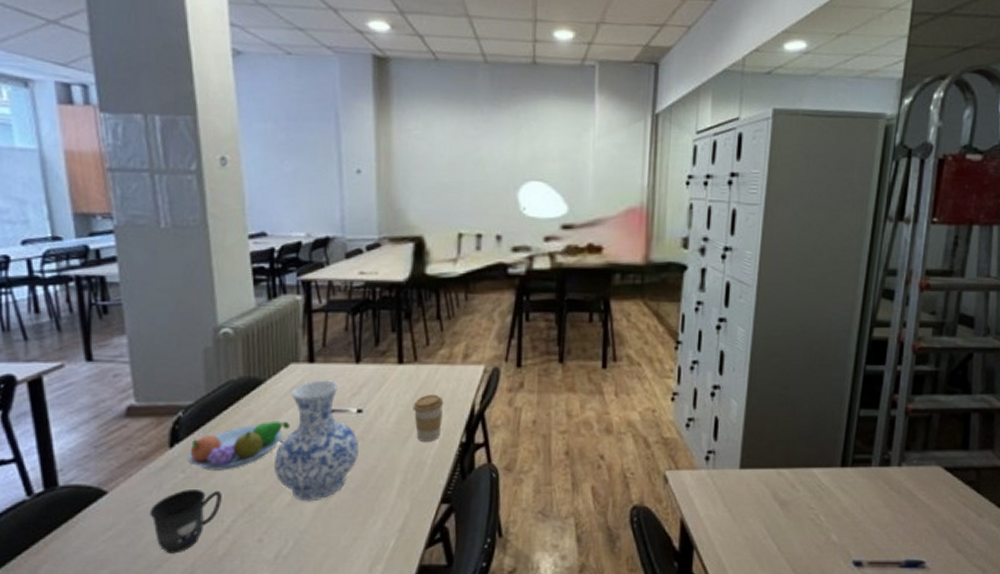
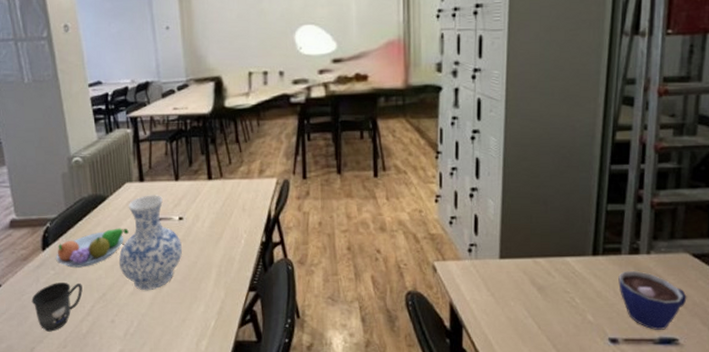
coffee cup: present [413,394,444,441] -> none [222,203,246,242]
cup: none [866,485,937,552] -> present [618,271,687,330]

